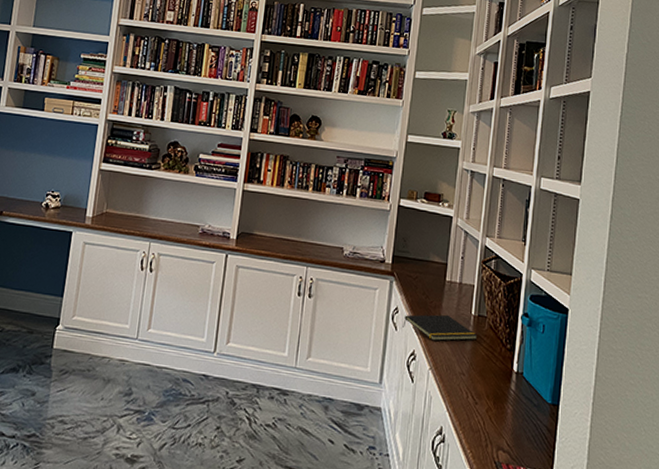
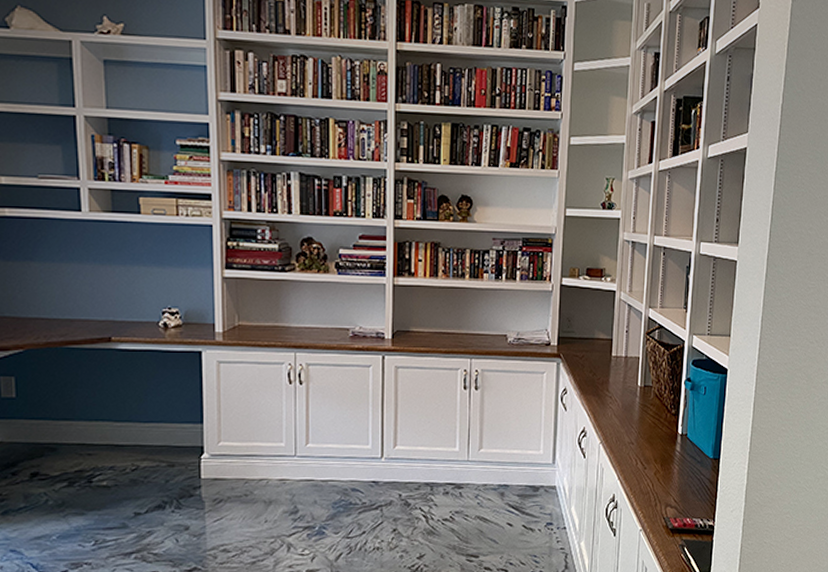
notepad: present [403,314,478,341] -> none [572,389,644,416]

